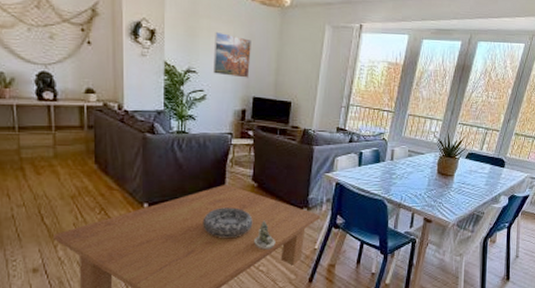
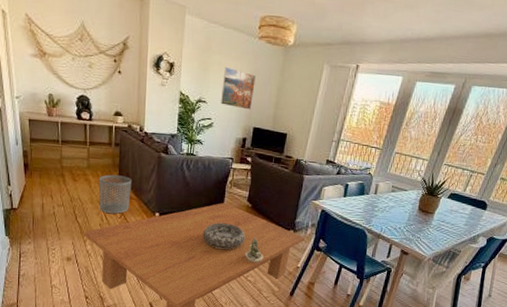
waste bin: none [69,163,112,210] -> present [98,174,132,214]

